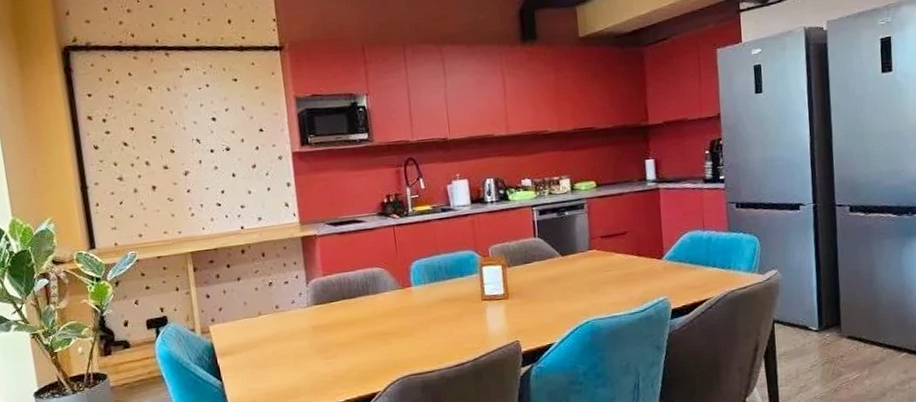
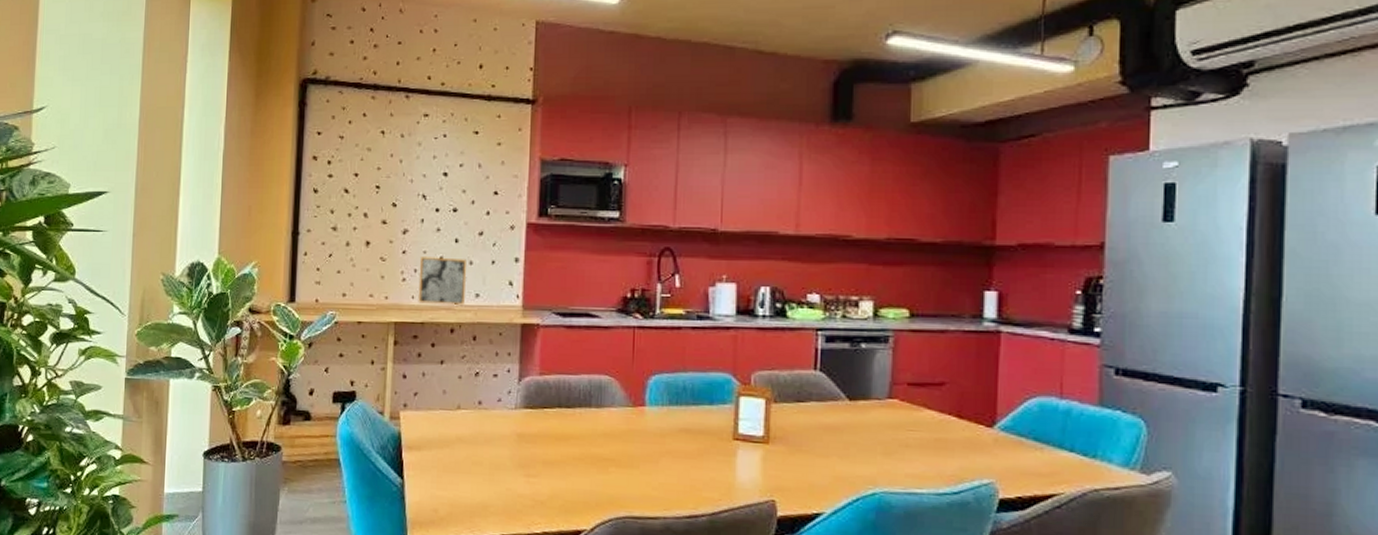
wall art: none [203,190,250,233] -> present [418,257,466,305]

